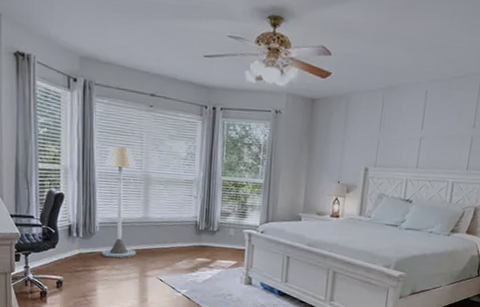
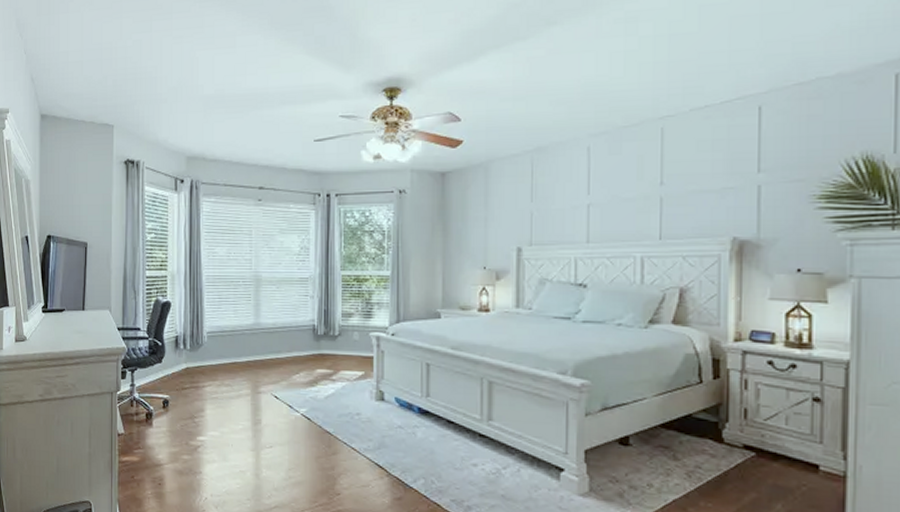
floor lamp: present [101,146,137,259] -> none [209,247,248,372]

